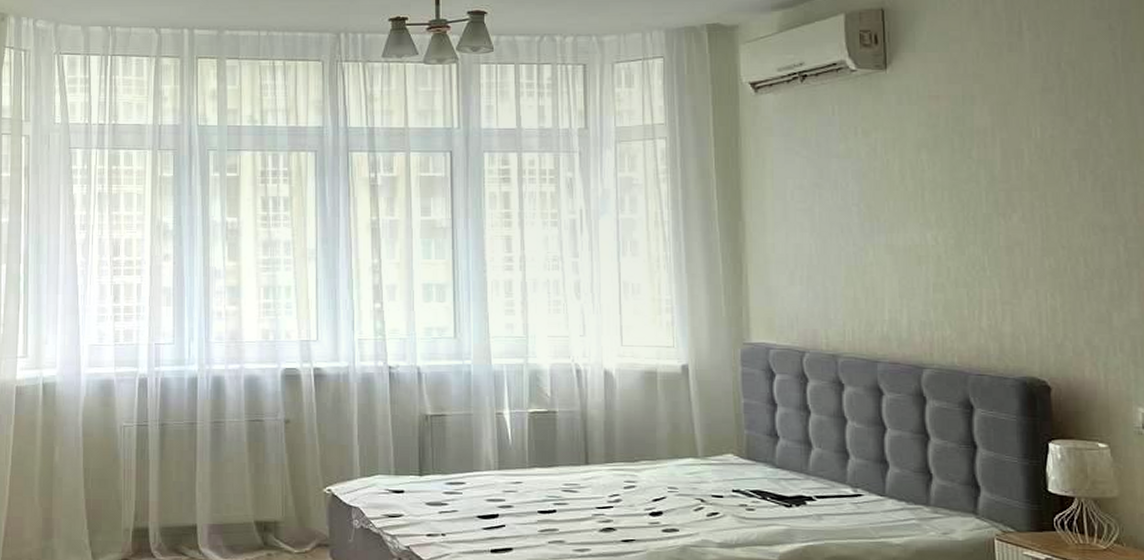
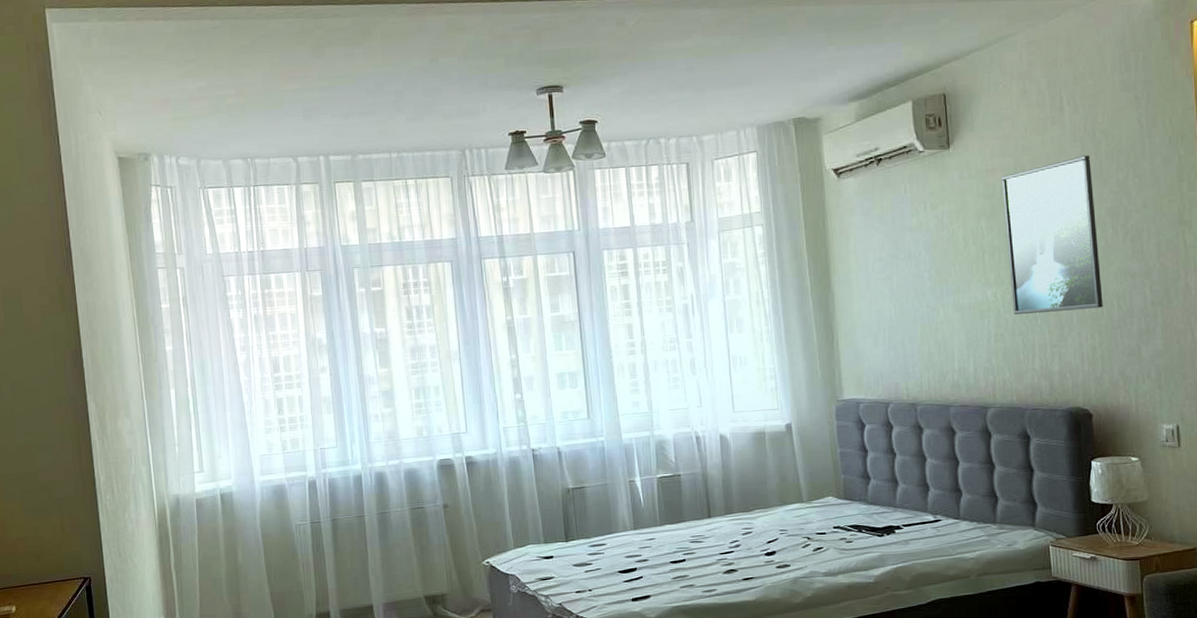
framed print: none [947,88,1067,264] -> present [1001,155,1103,314]

